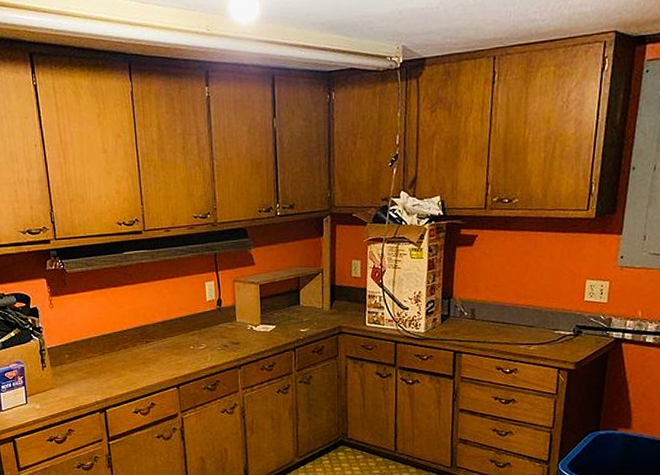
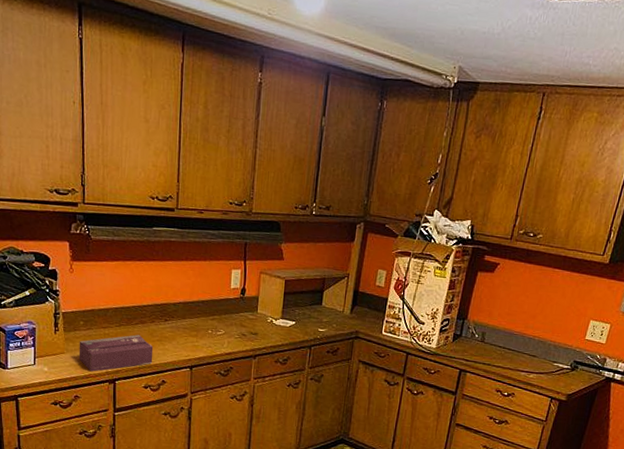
tissue box: none [66,360,140,403] -> present [78,334,154,372]

